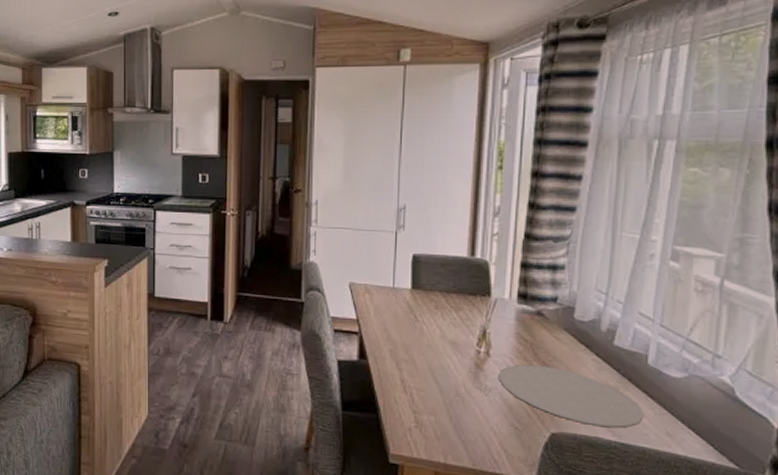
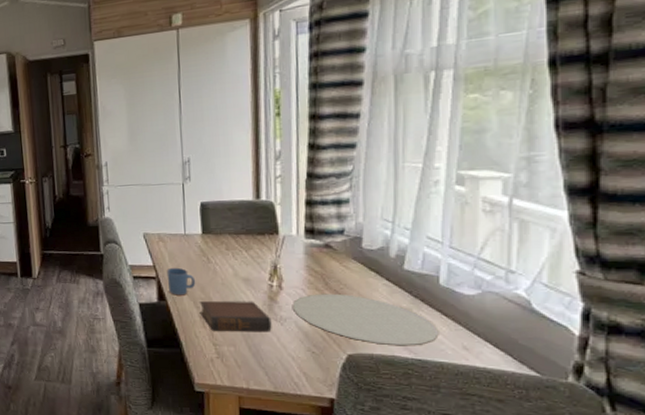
mug: none [370,323,401,355] -> present [166,267,196,296]
book: none [401,363,476,403] -> present [199,301,272,332]

